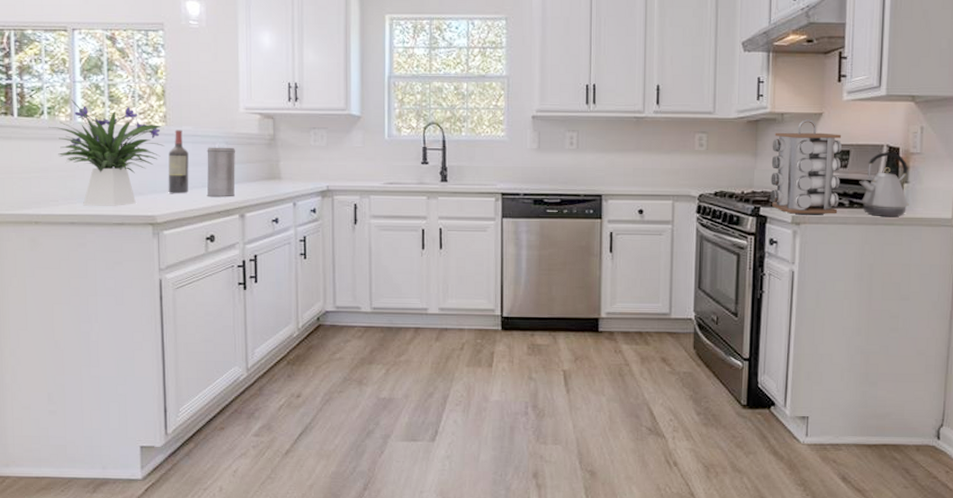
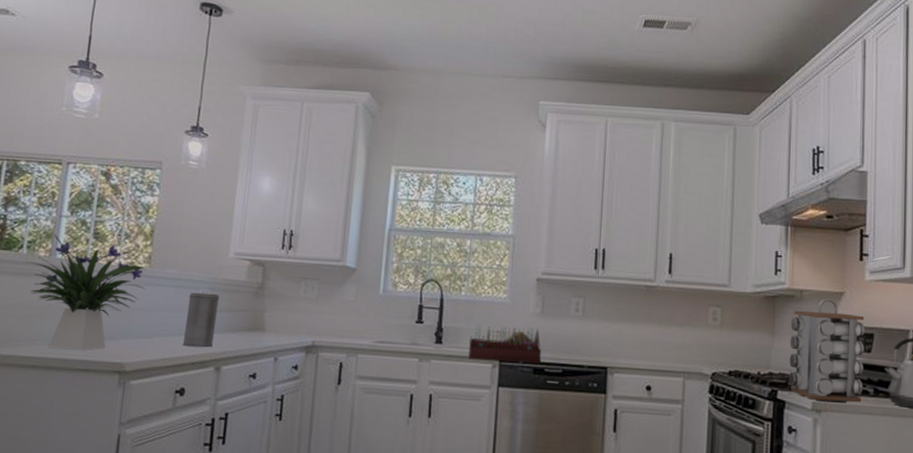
wine bottle: present [168,129,189,194] -> none [141,272,170,341]
dish rack: none [473,161,540,196] -> present [468,324,541,364]

